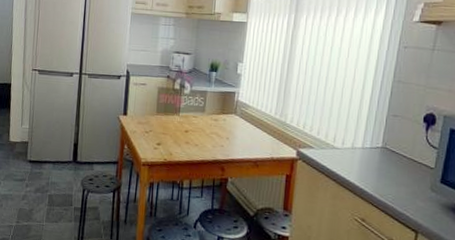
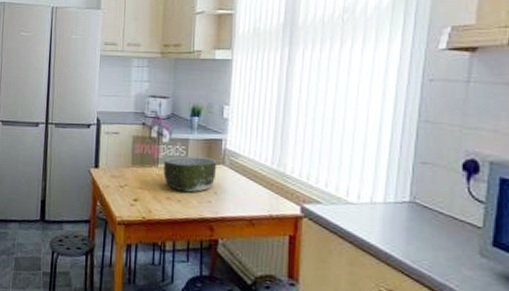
bowl: none [184,106,230,138] -> present [163,156,217,193]

